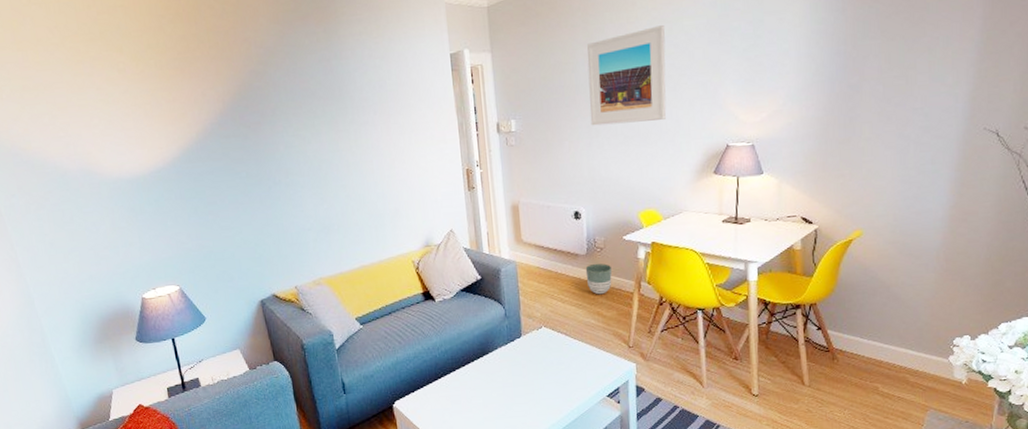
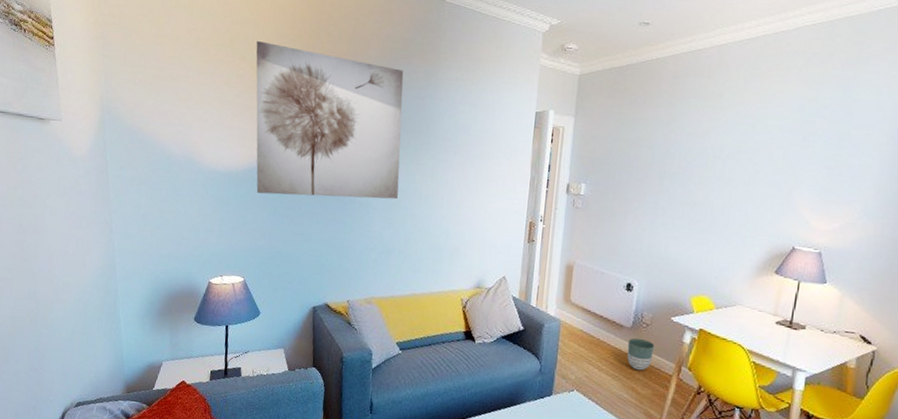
wall art: none [131,27,326,194] -> present [256,41,404,200]
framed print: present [587,24,667,126] -> none [658,119,748,212]

